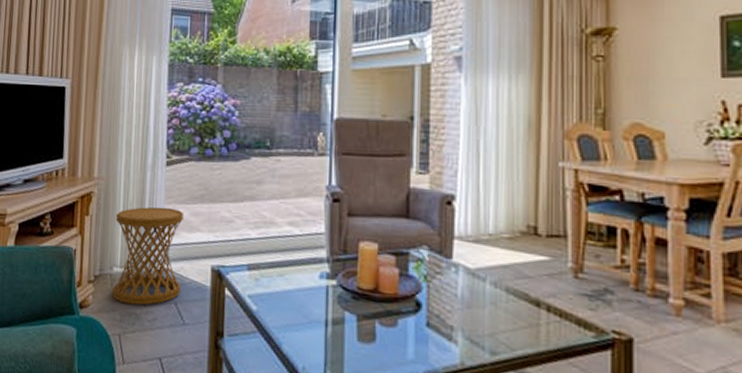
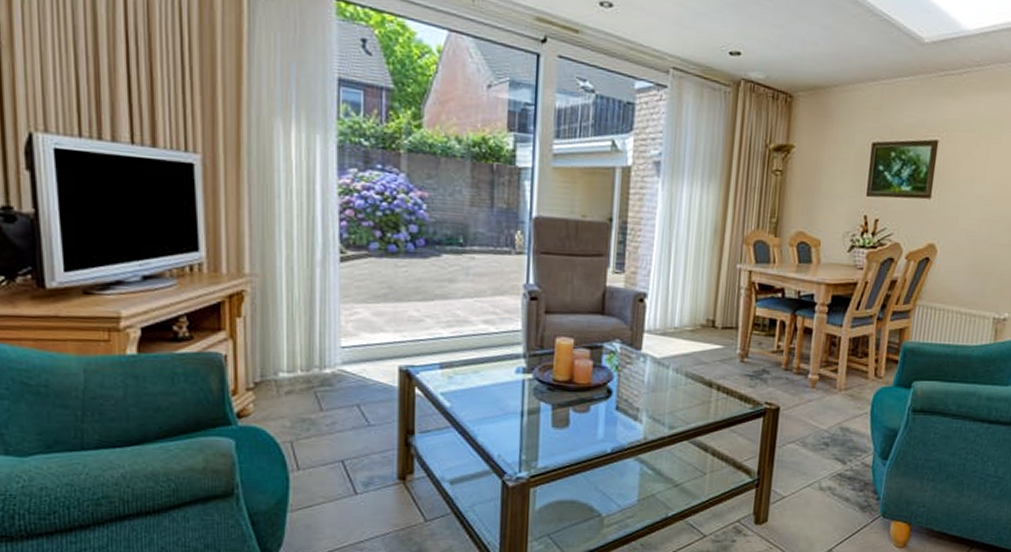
side table: present [112,207,183,305] -> none [277,306,364,410]

